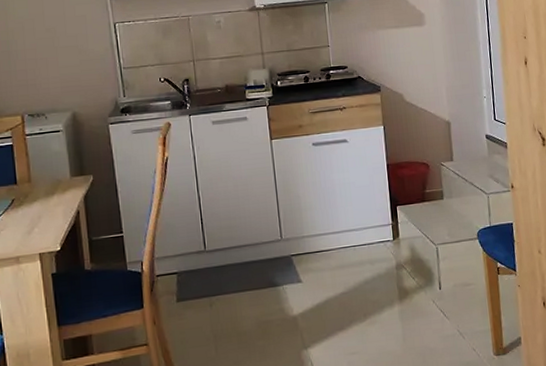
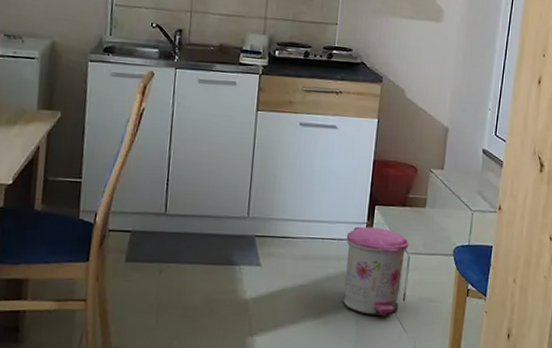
trash can: none [375,226,437,309] -> present [342,226,409,317]

